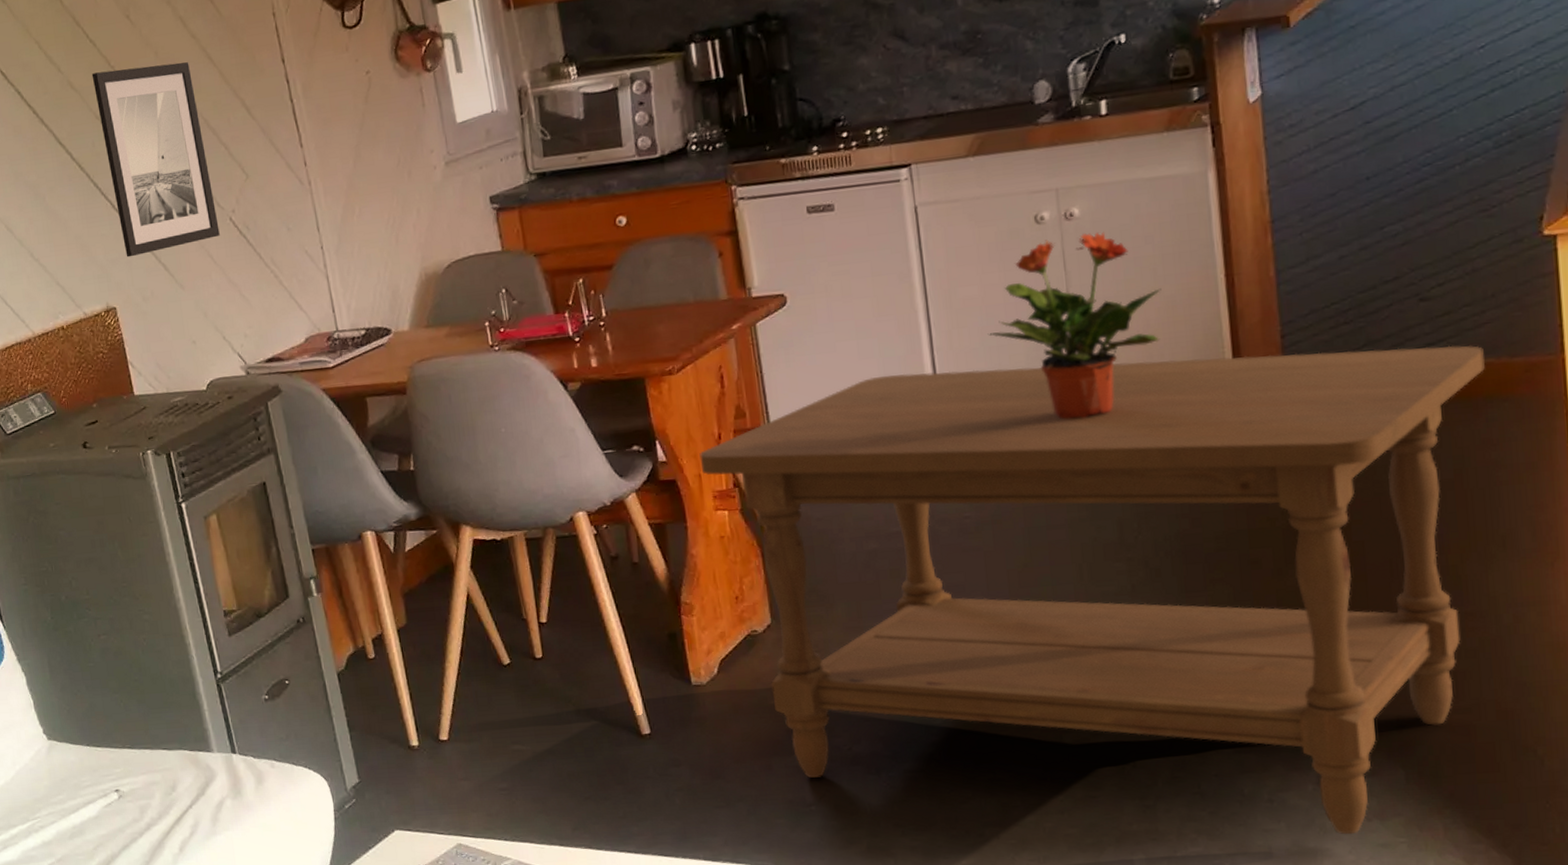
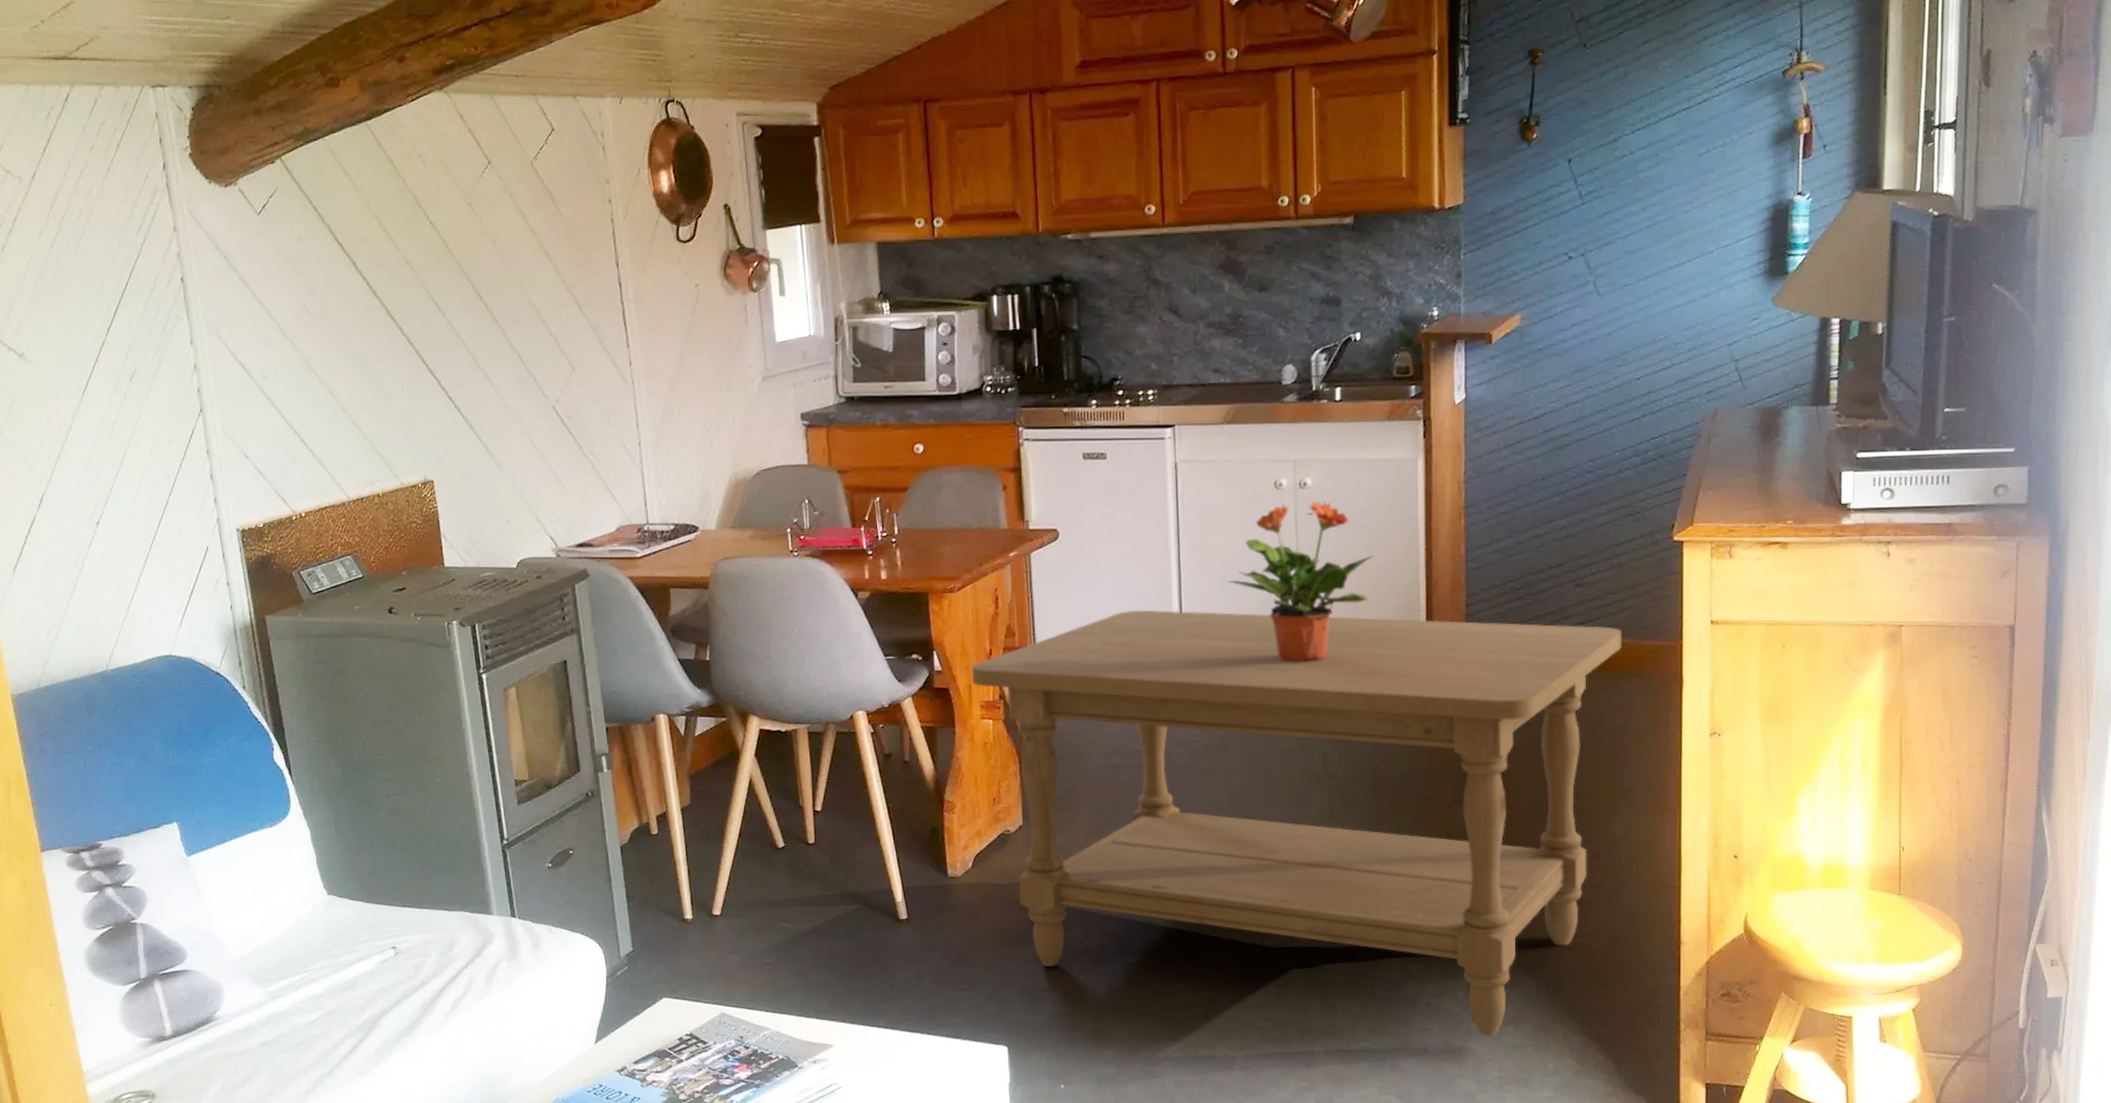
wall art: present [91,62,220,258] -> none [429,253,542,434]

